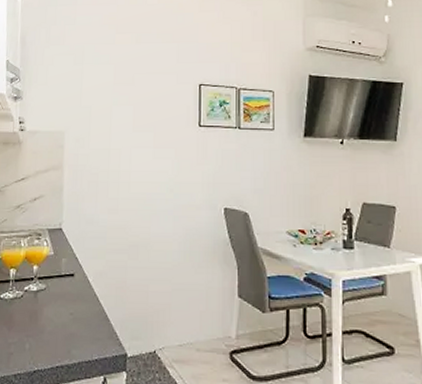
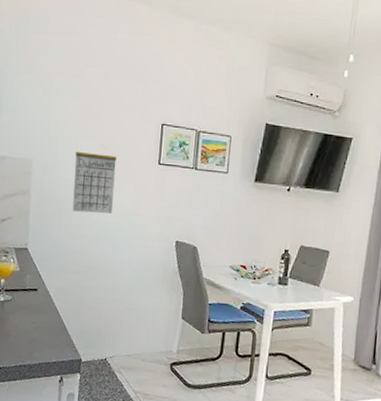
calendar: none [109,111,154,184] -> present [72,145,117,214]

